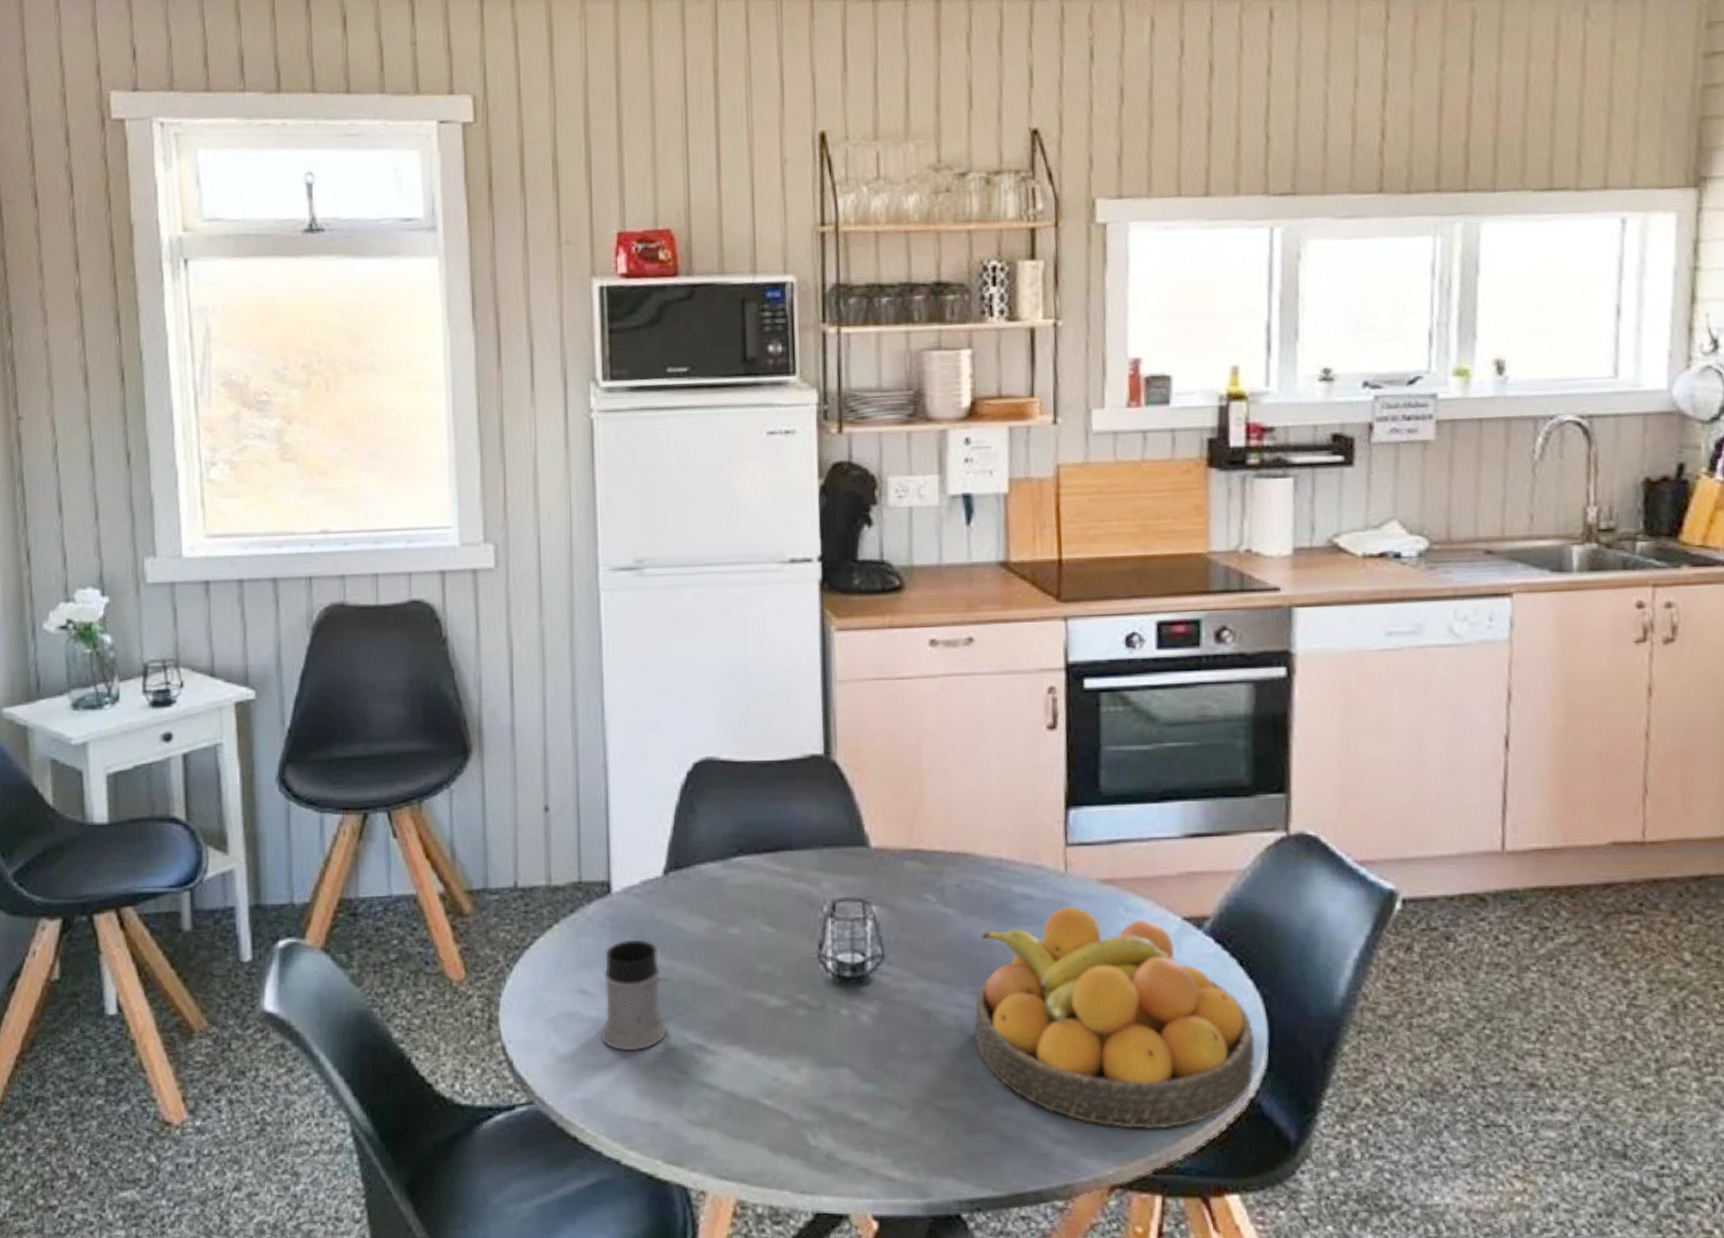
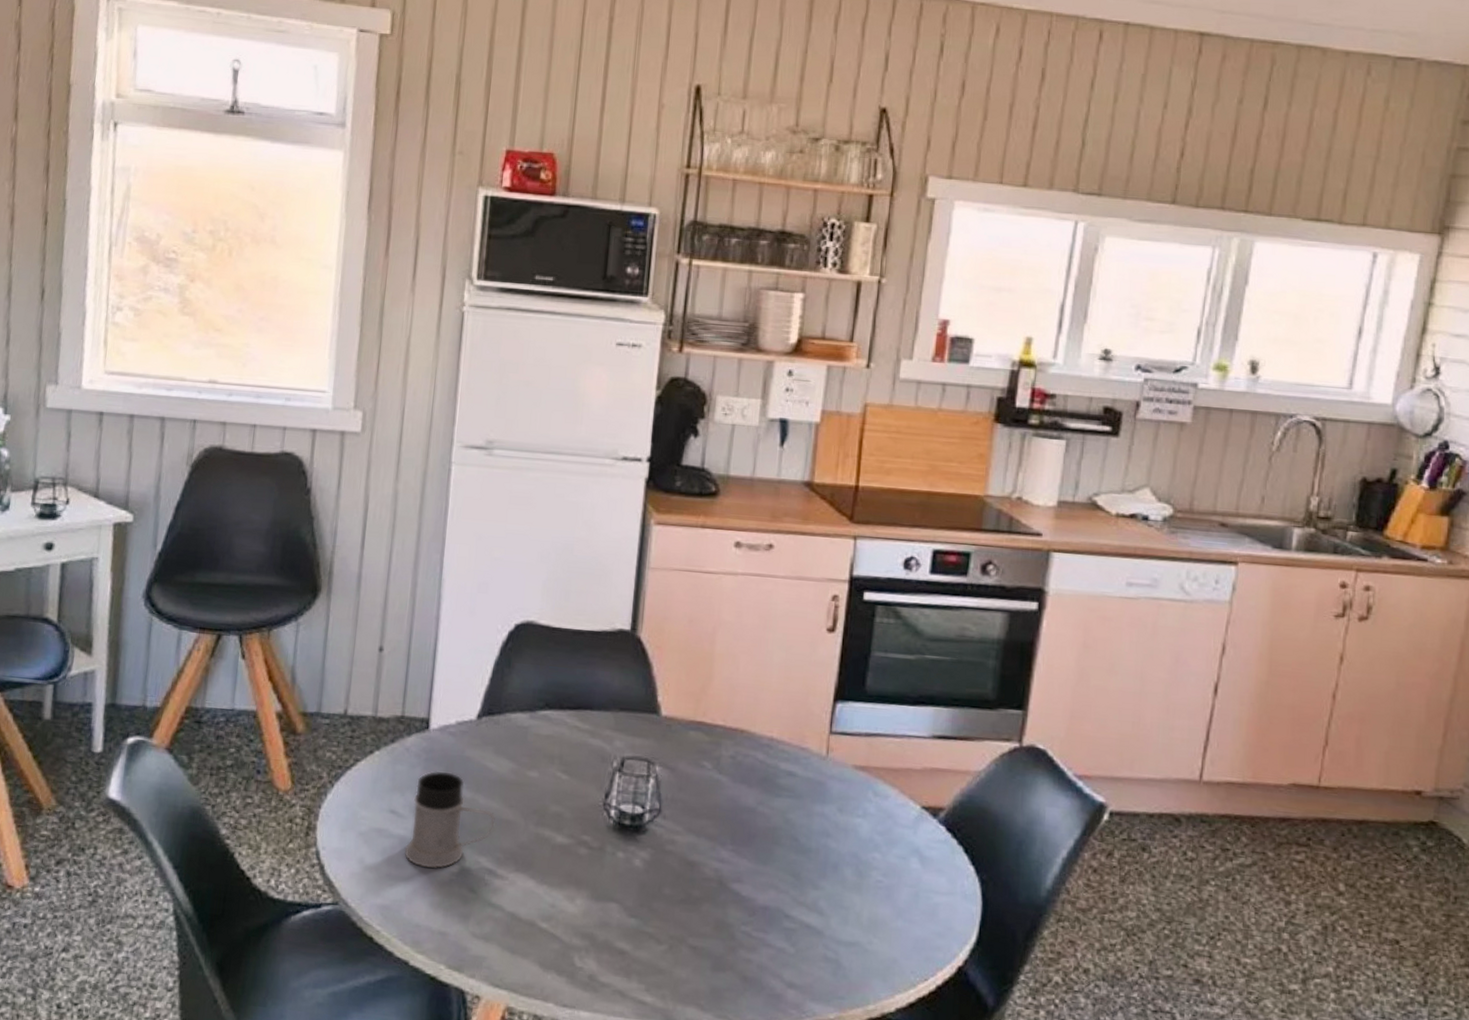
fruit bowl: present [975,906,1256,1130] -> none [730,785,970,985]

